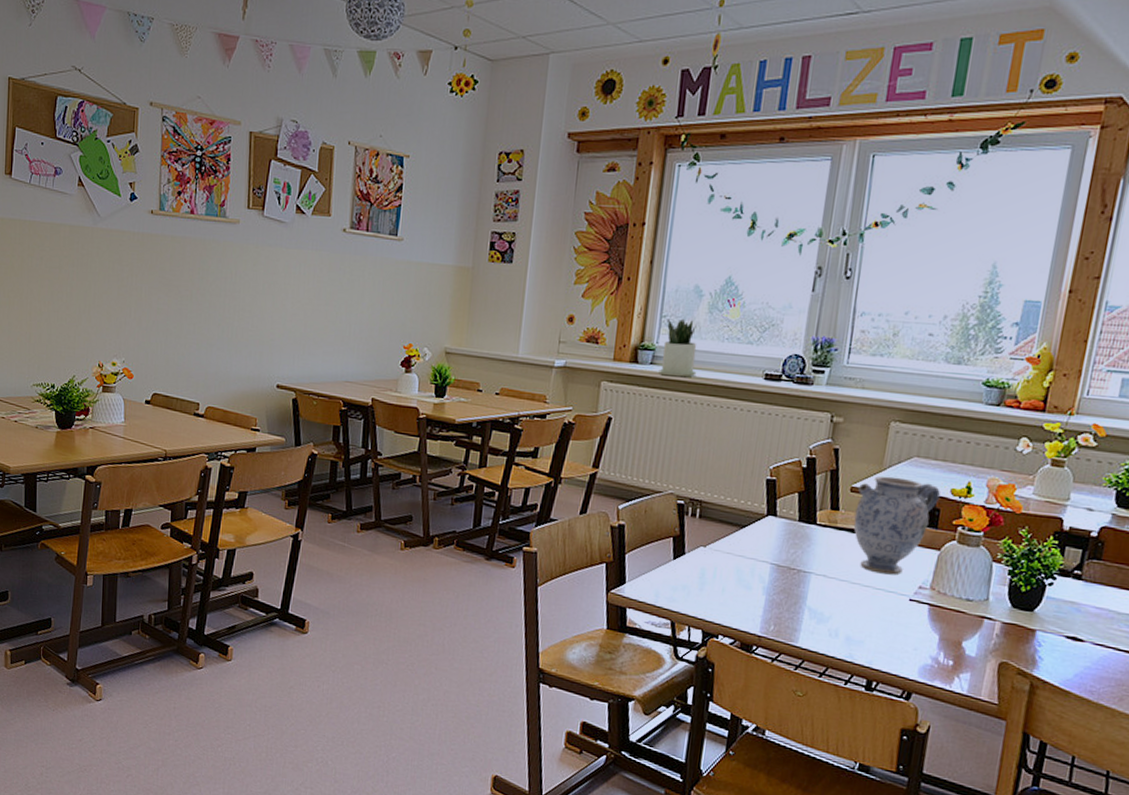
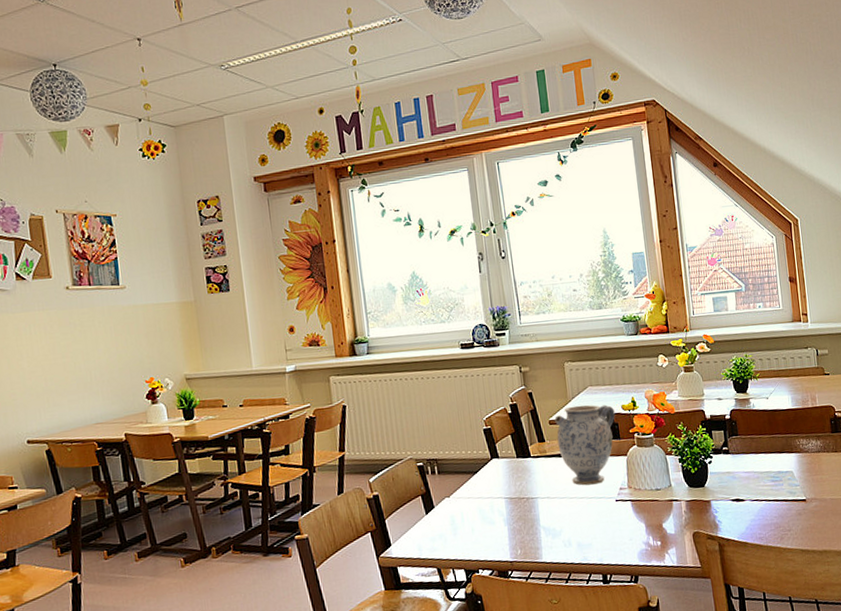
planter: present [658,318,697,378] -> none [373,311,407,362]

